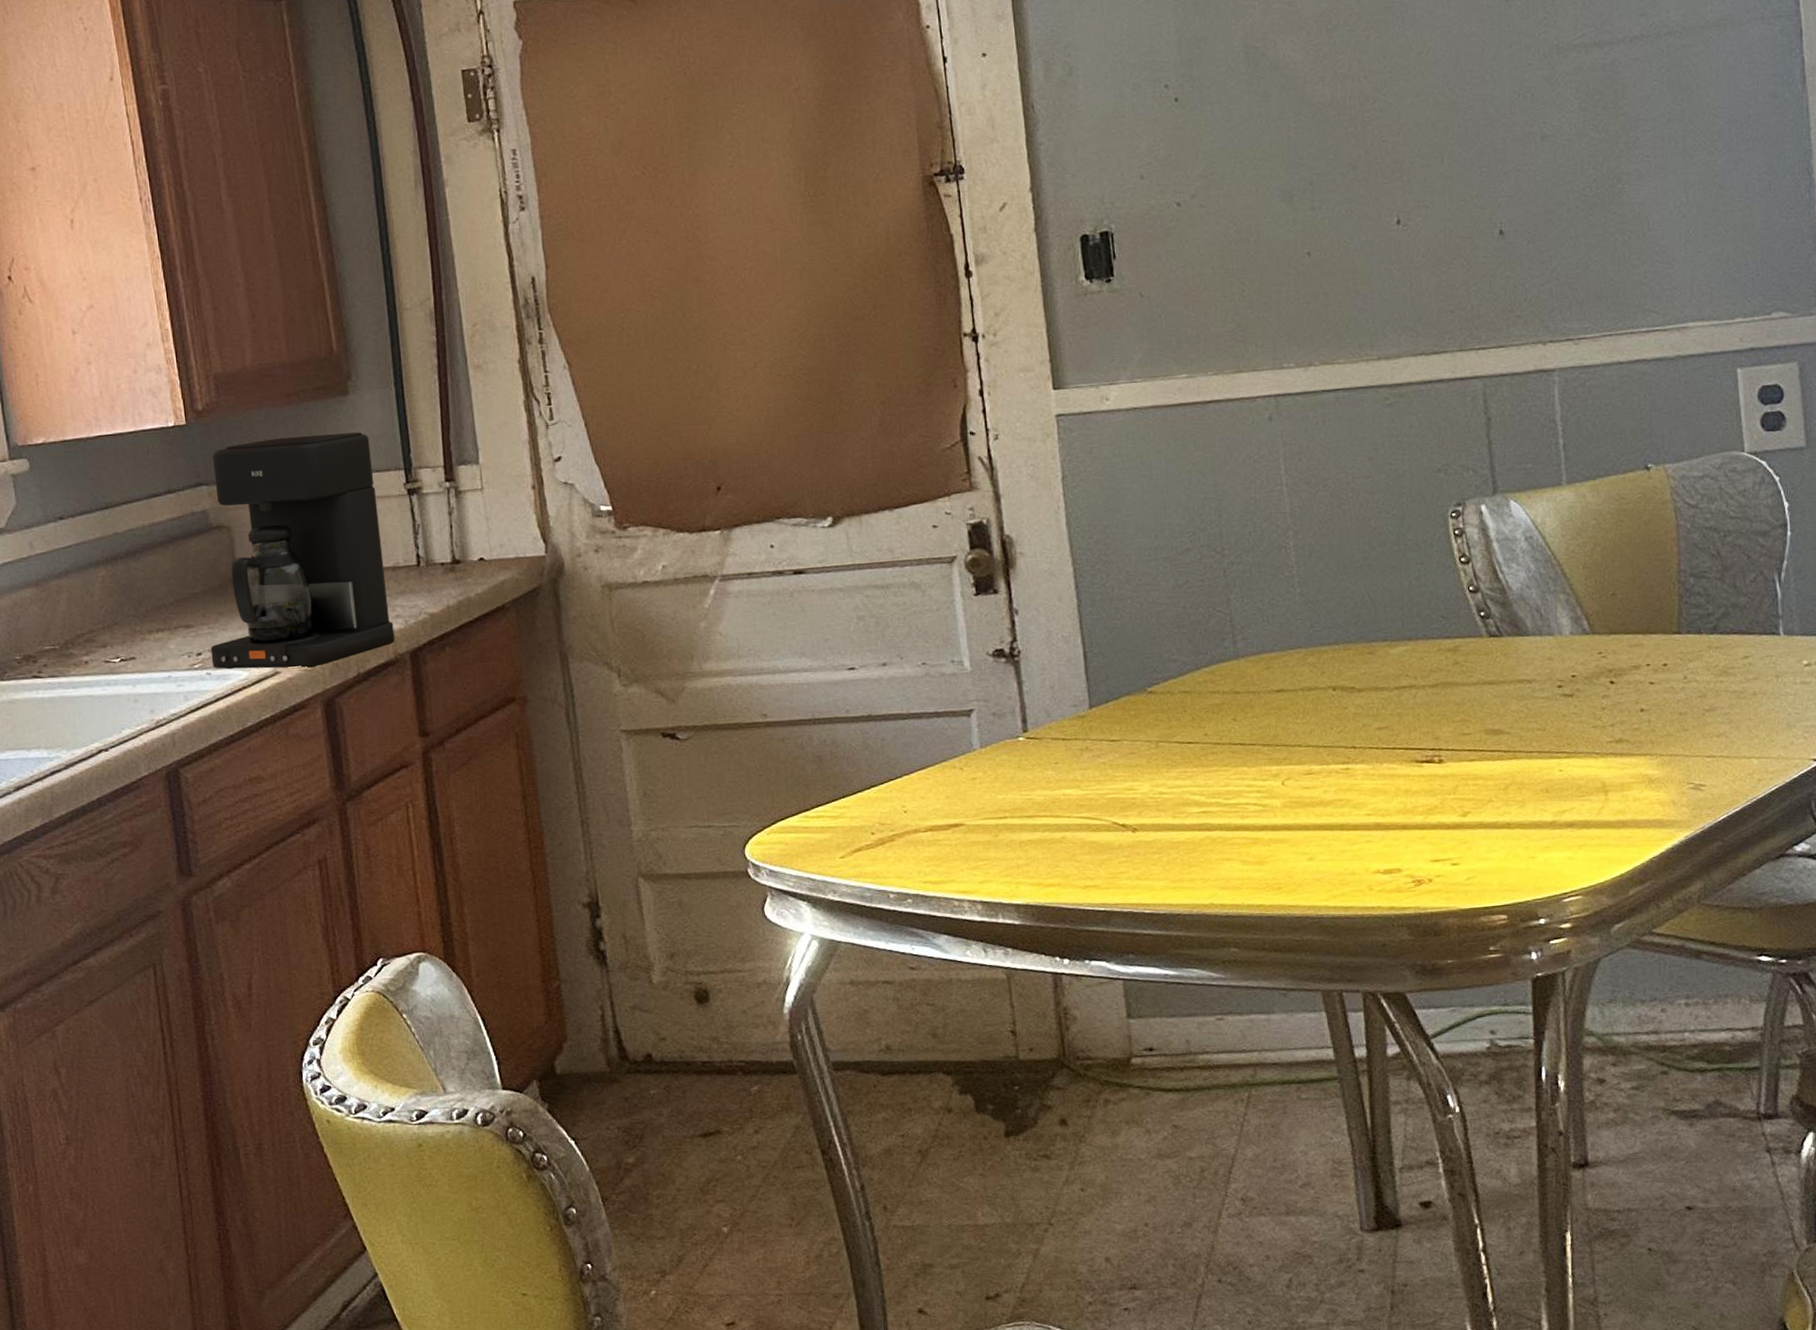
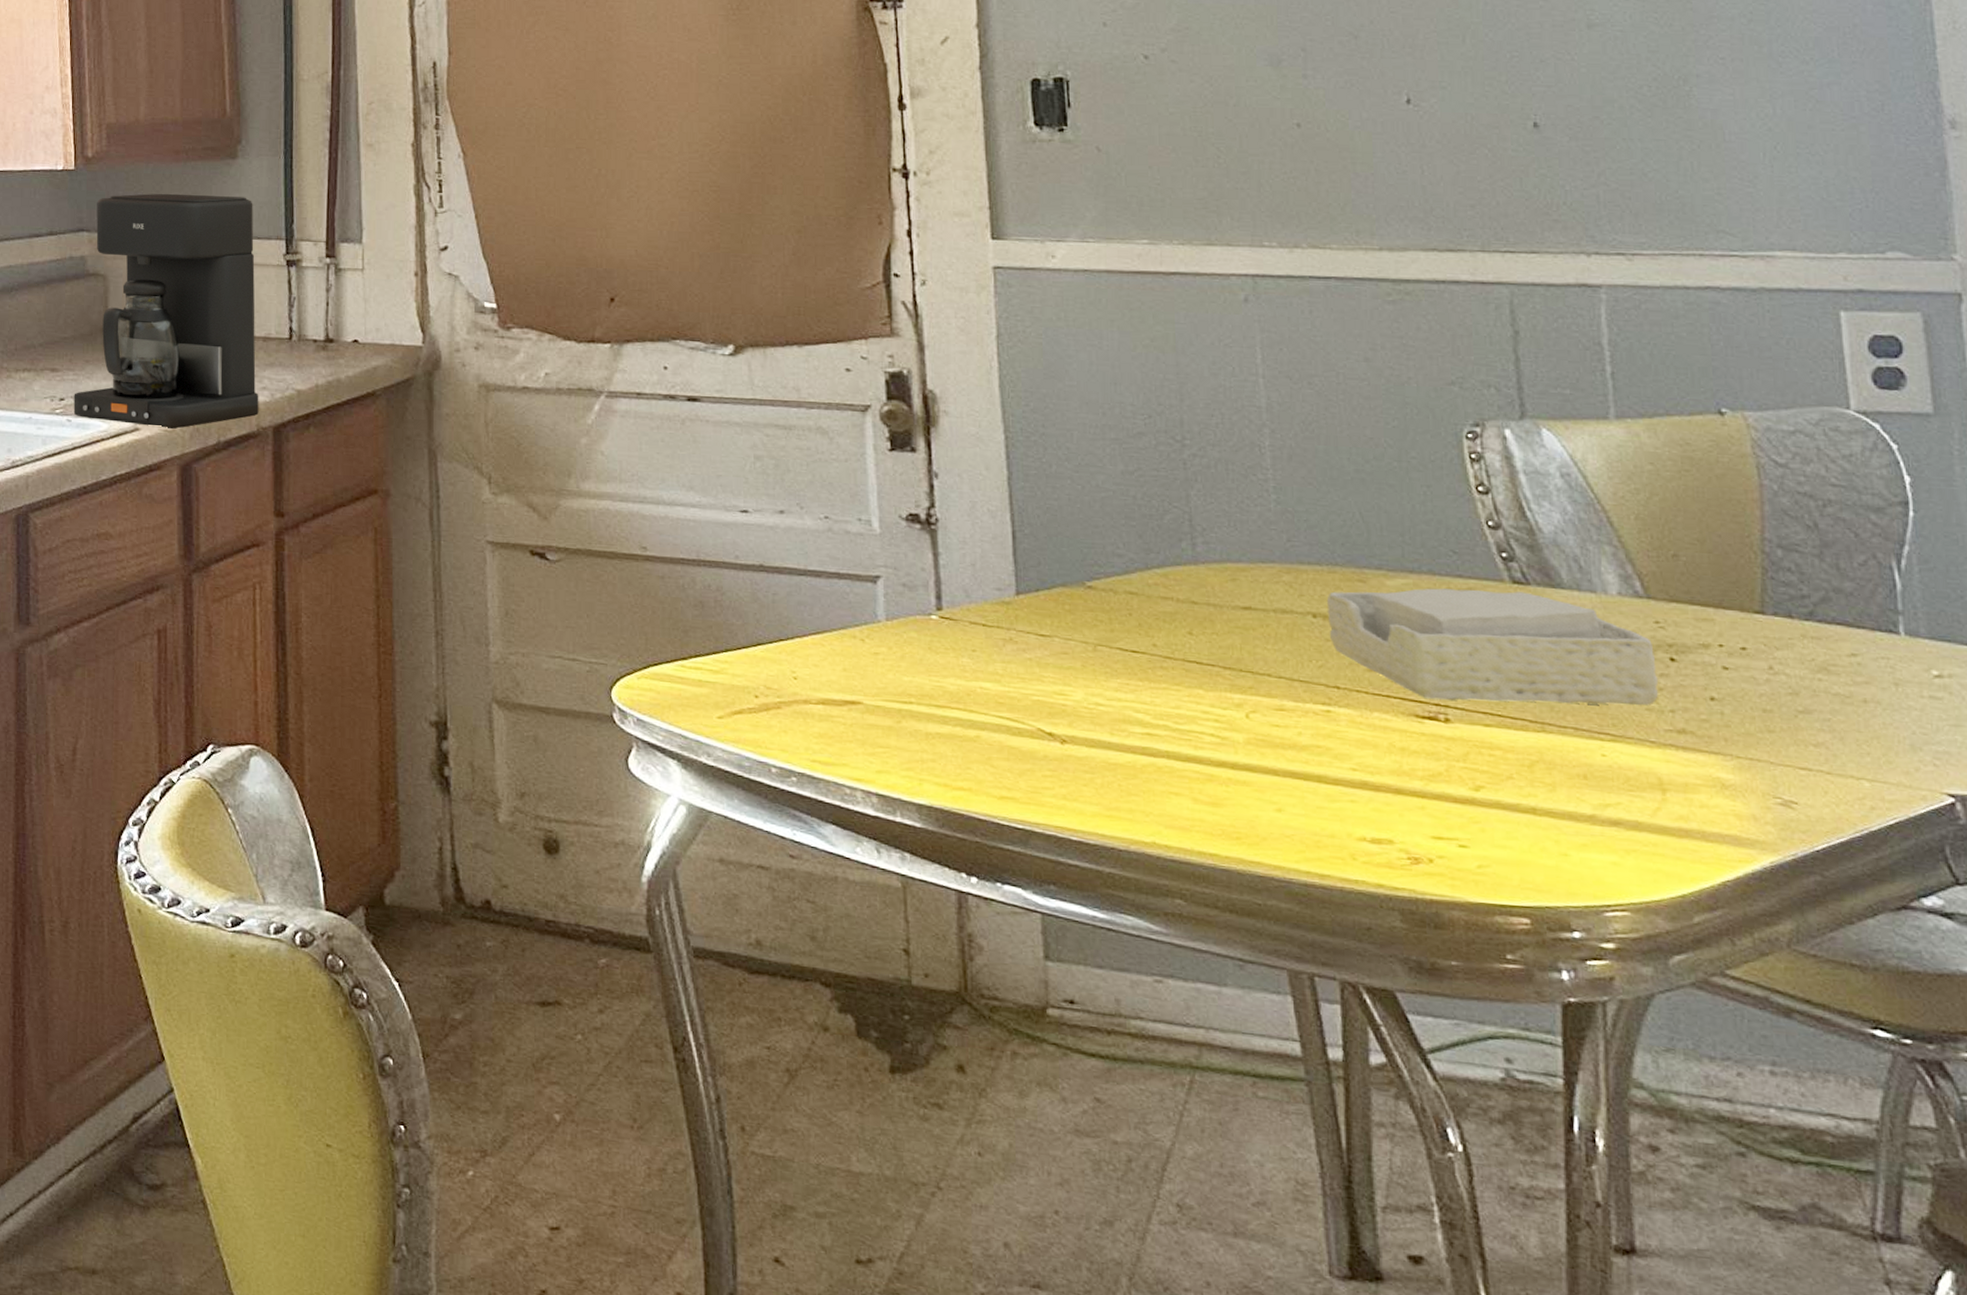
napkin holder: none [1343,643,1602,746] -> present [1326,588,1659,706]

